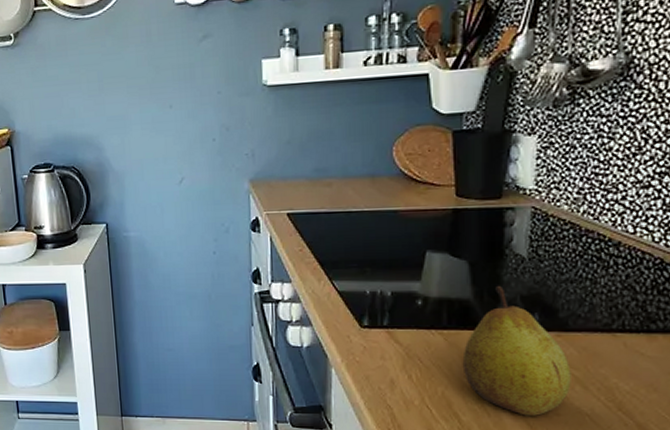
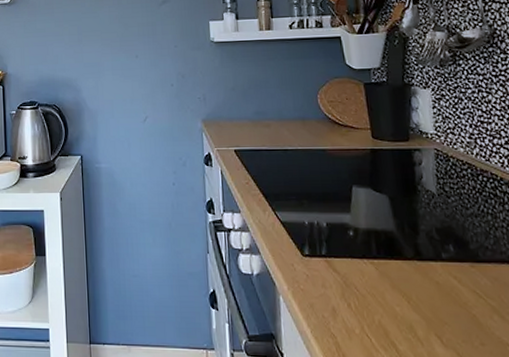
fruit: present [462,285,571,416] -> none [393,218,490,345]

